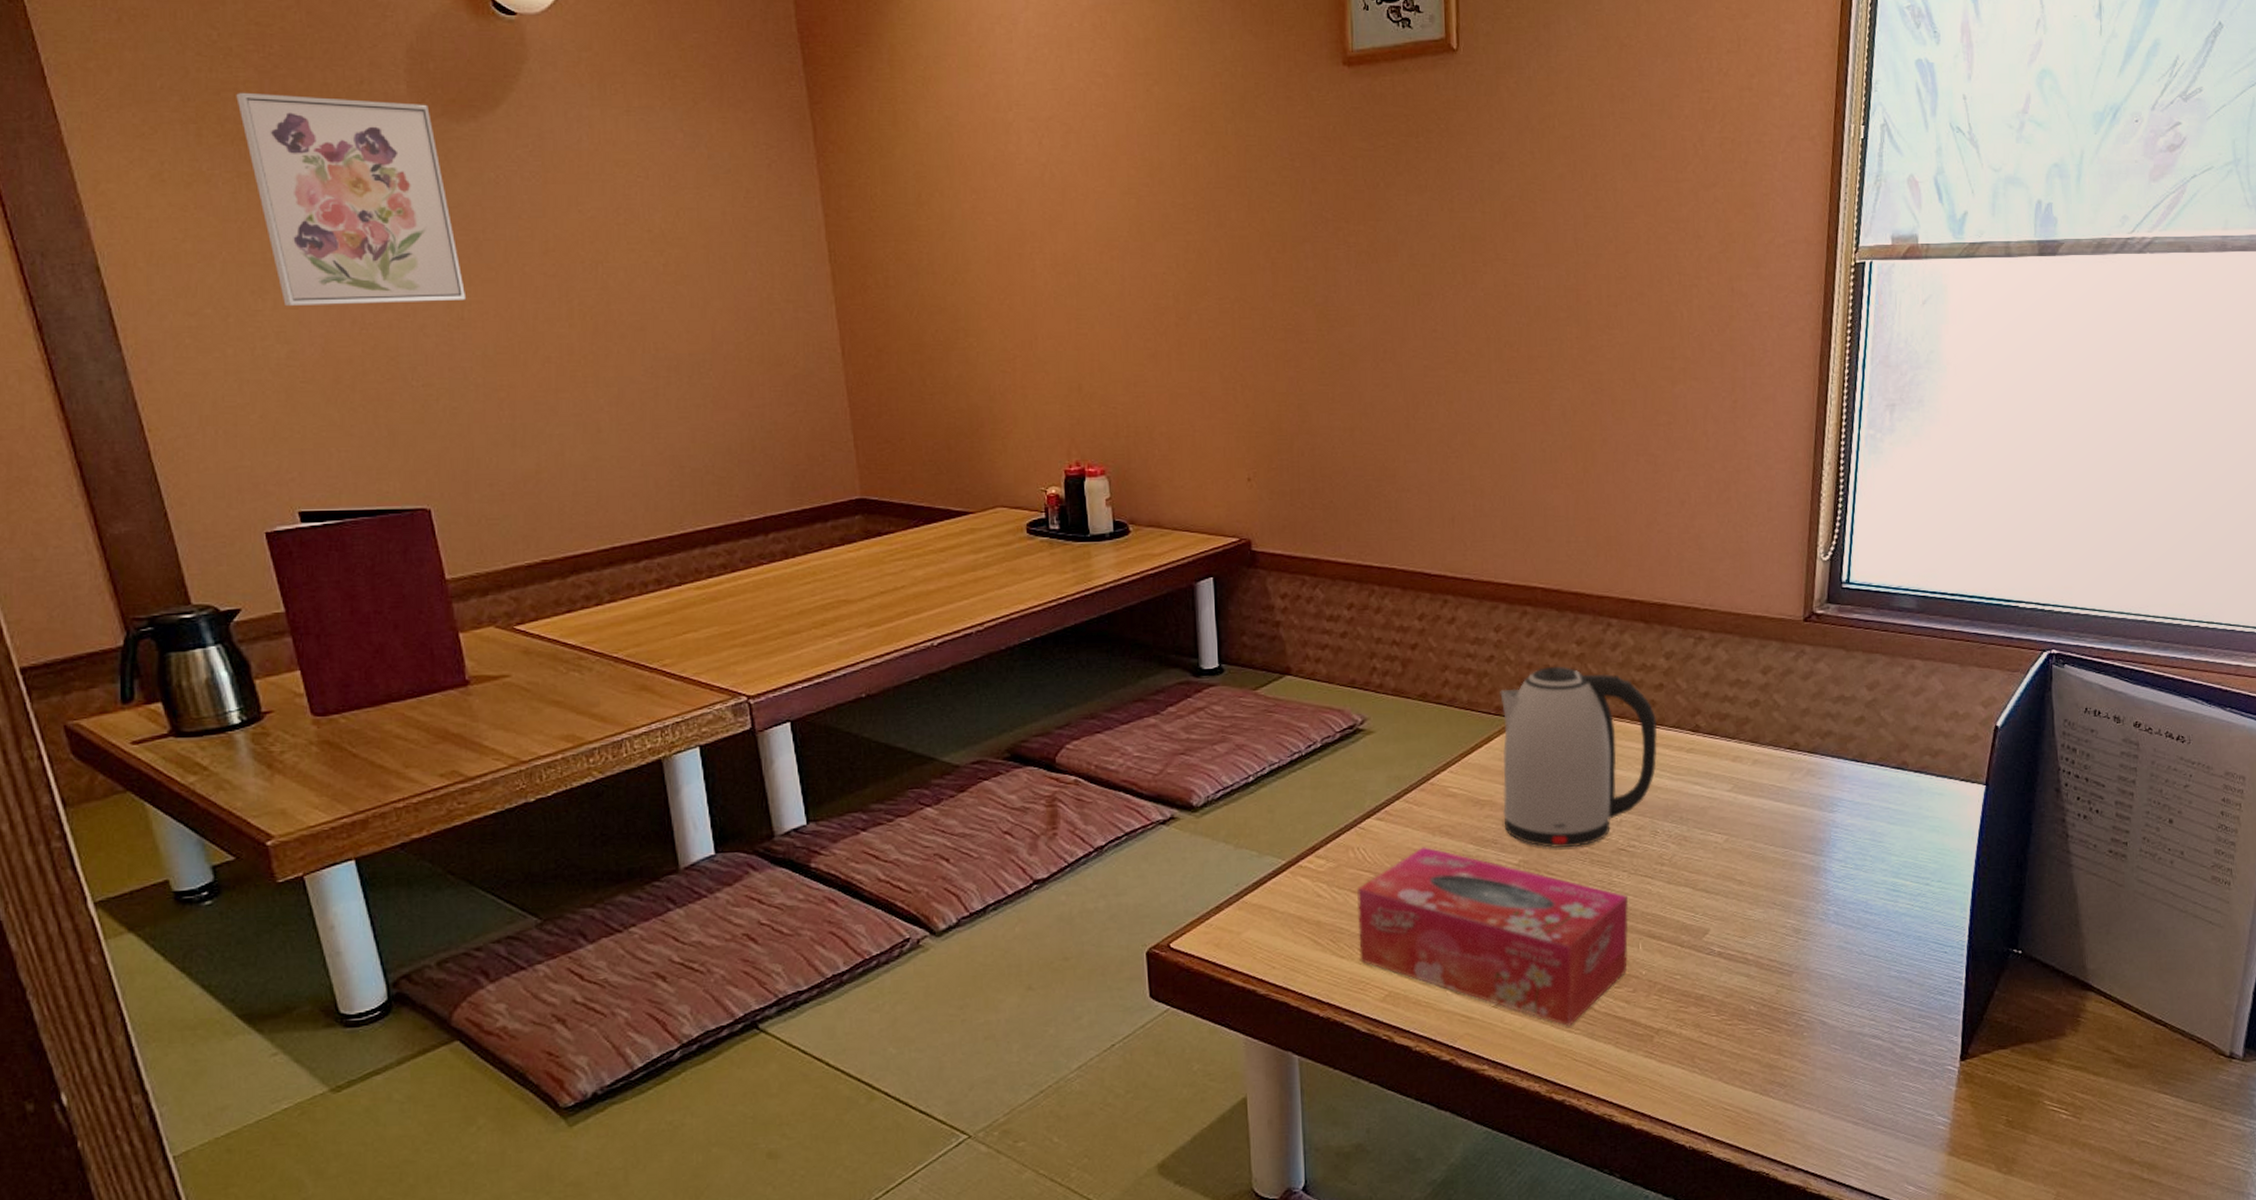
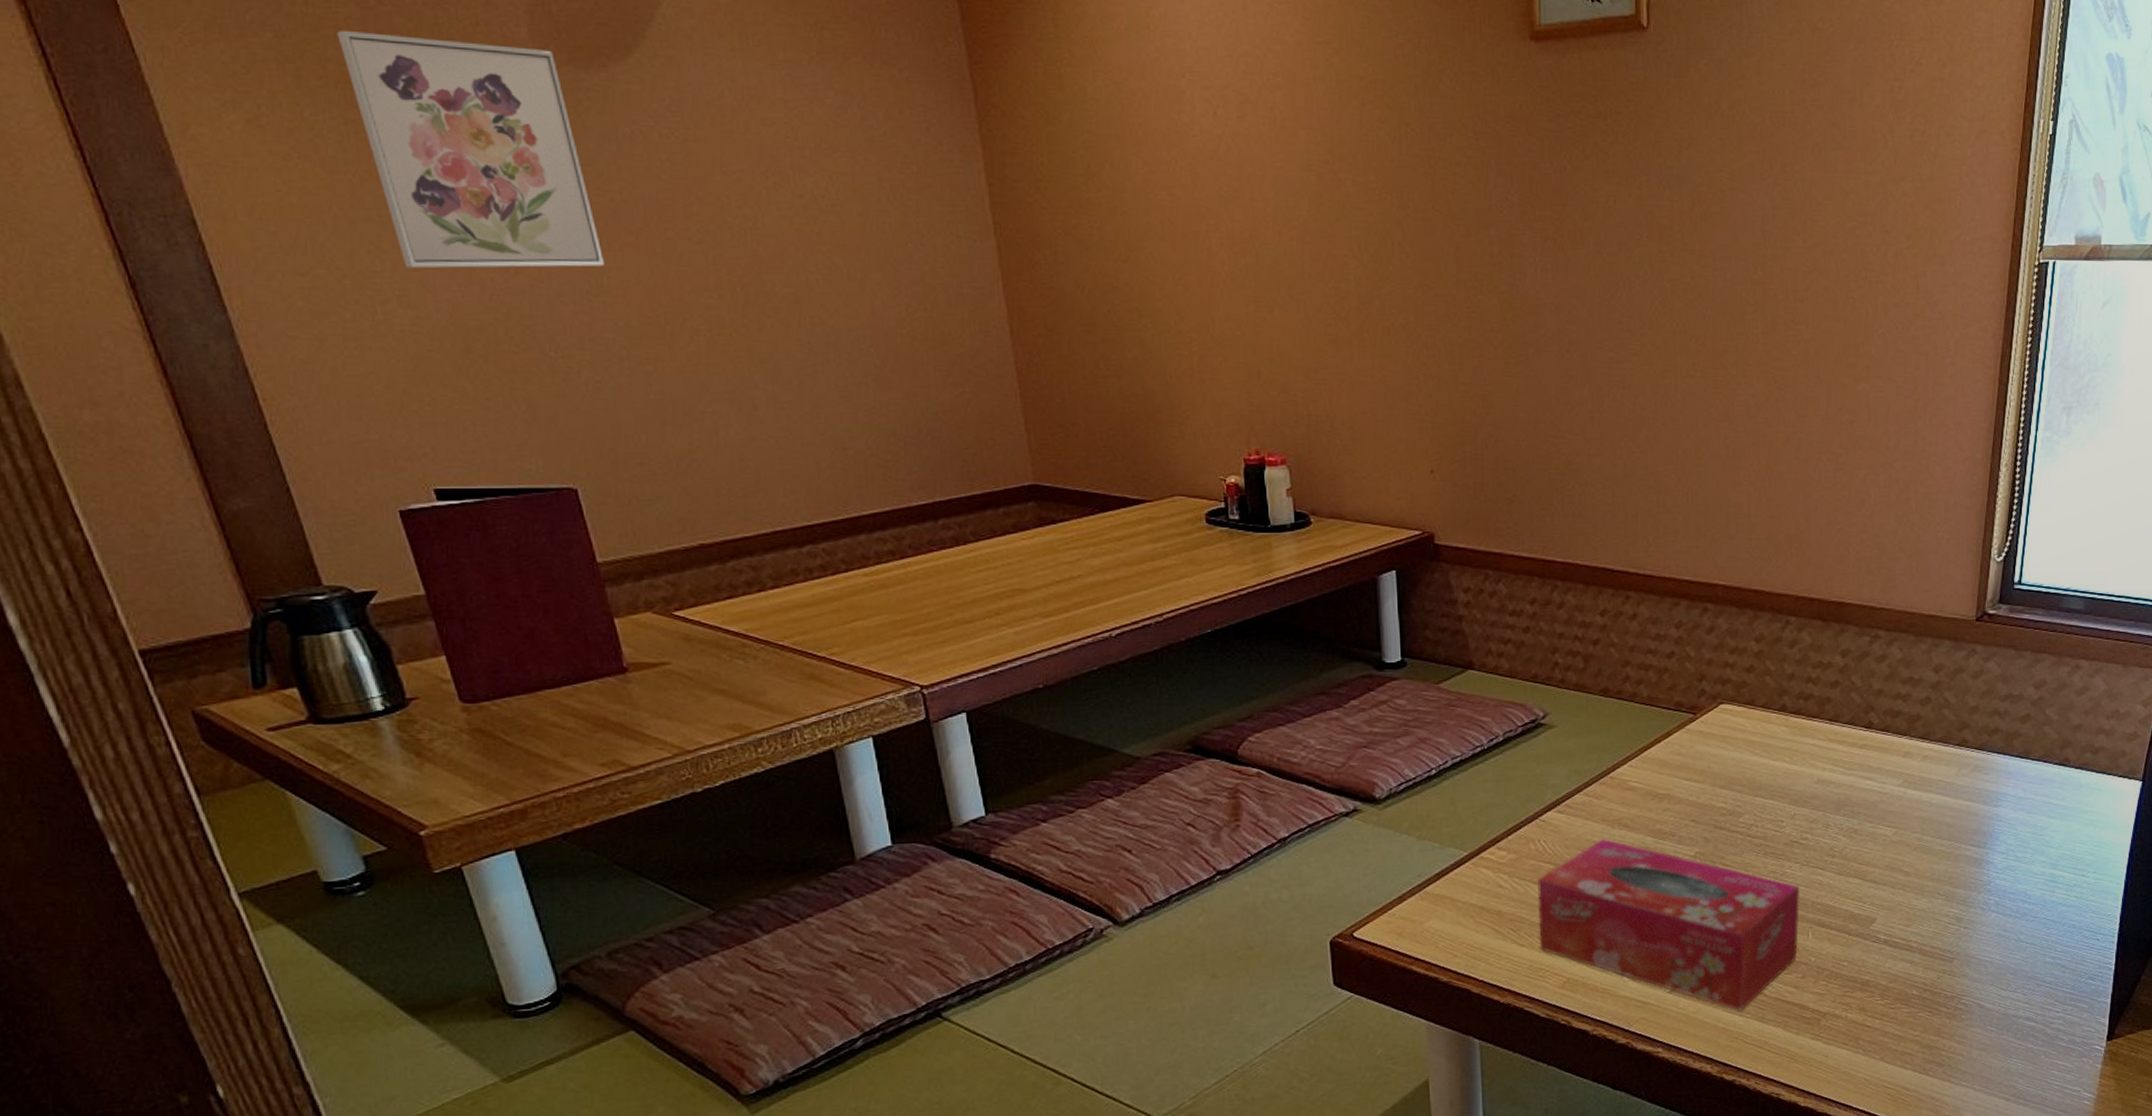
kettle: present [1500,666,1657,848] -> none [1680,662,1831,840]

